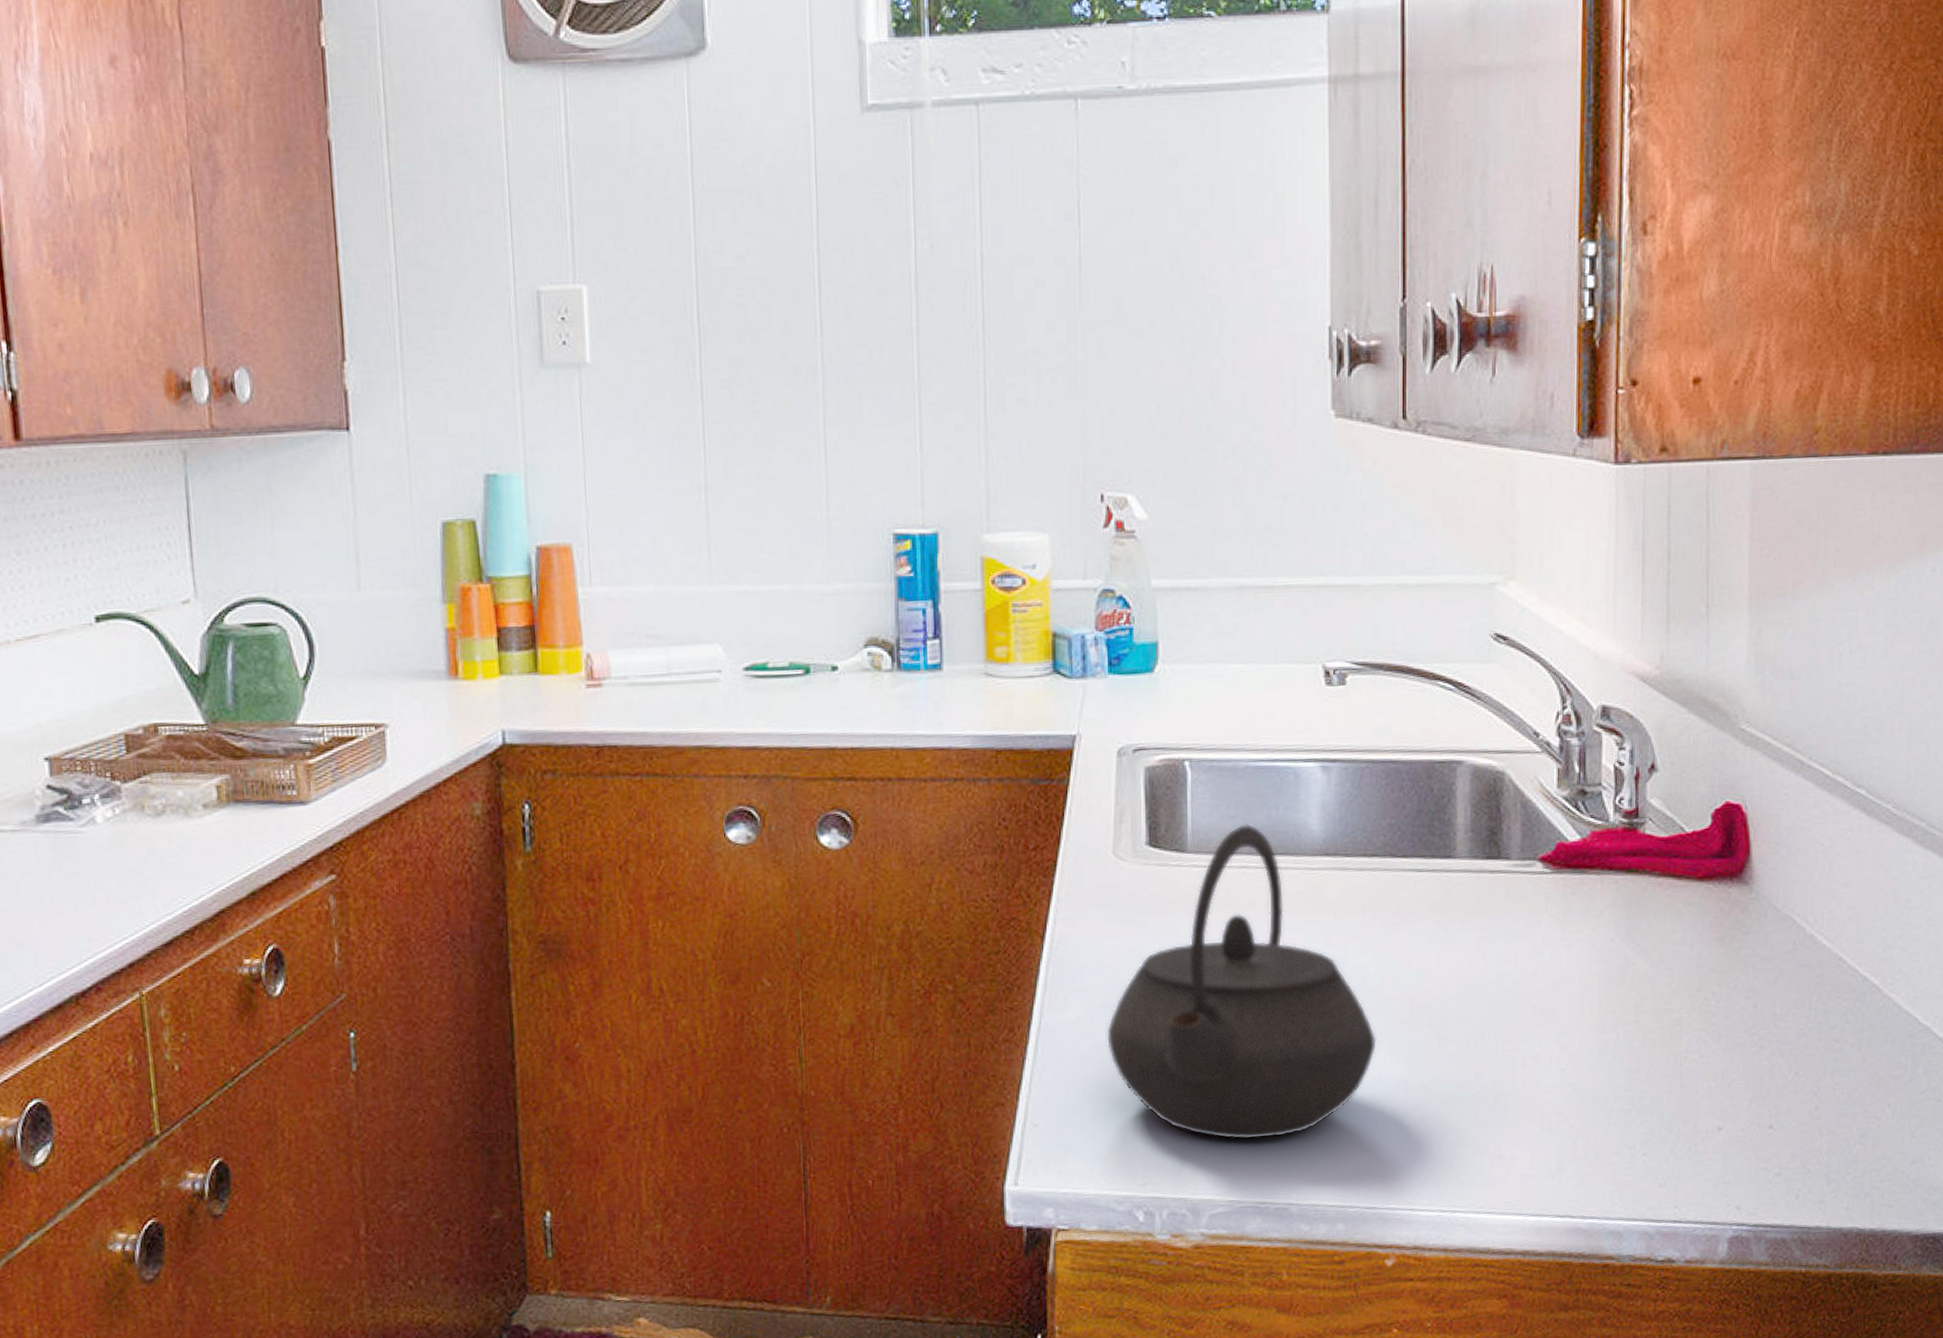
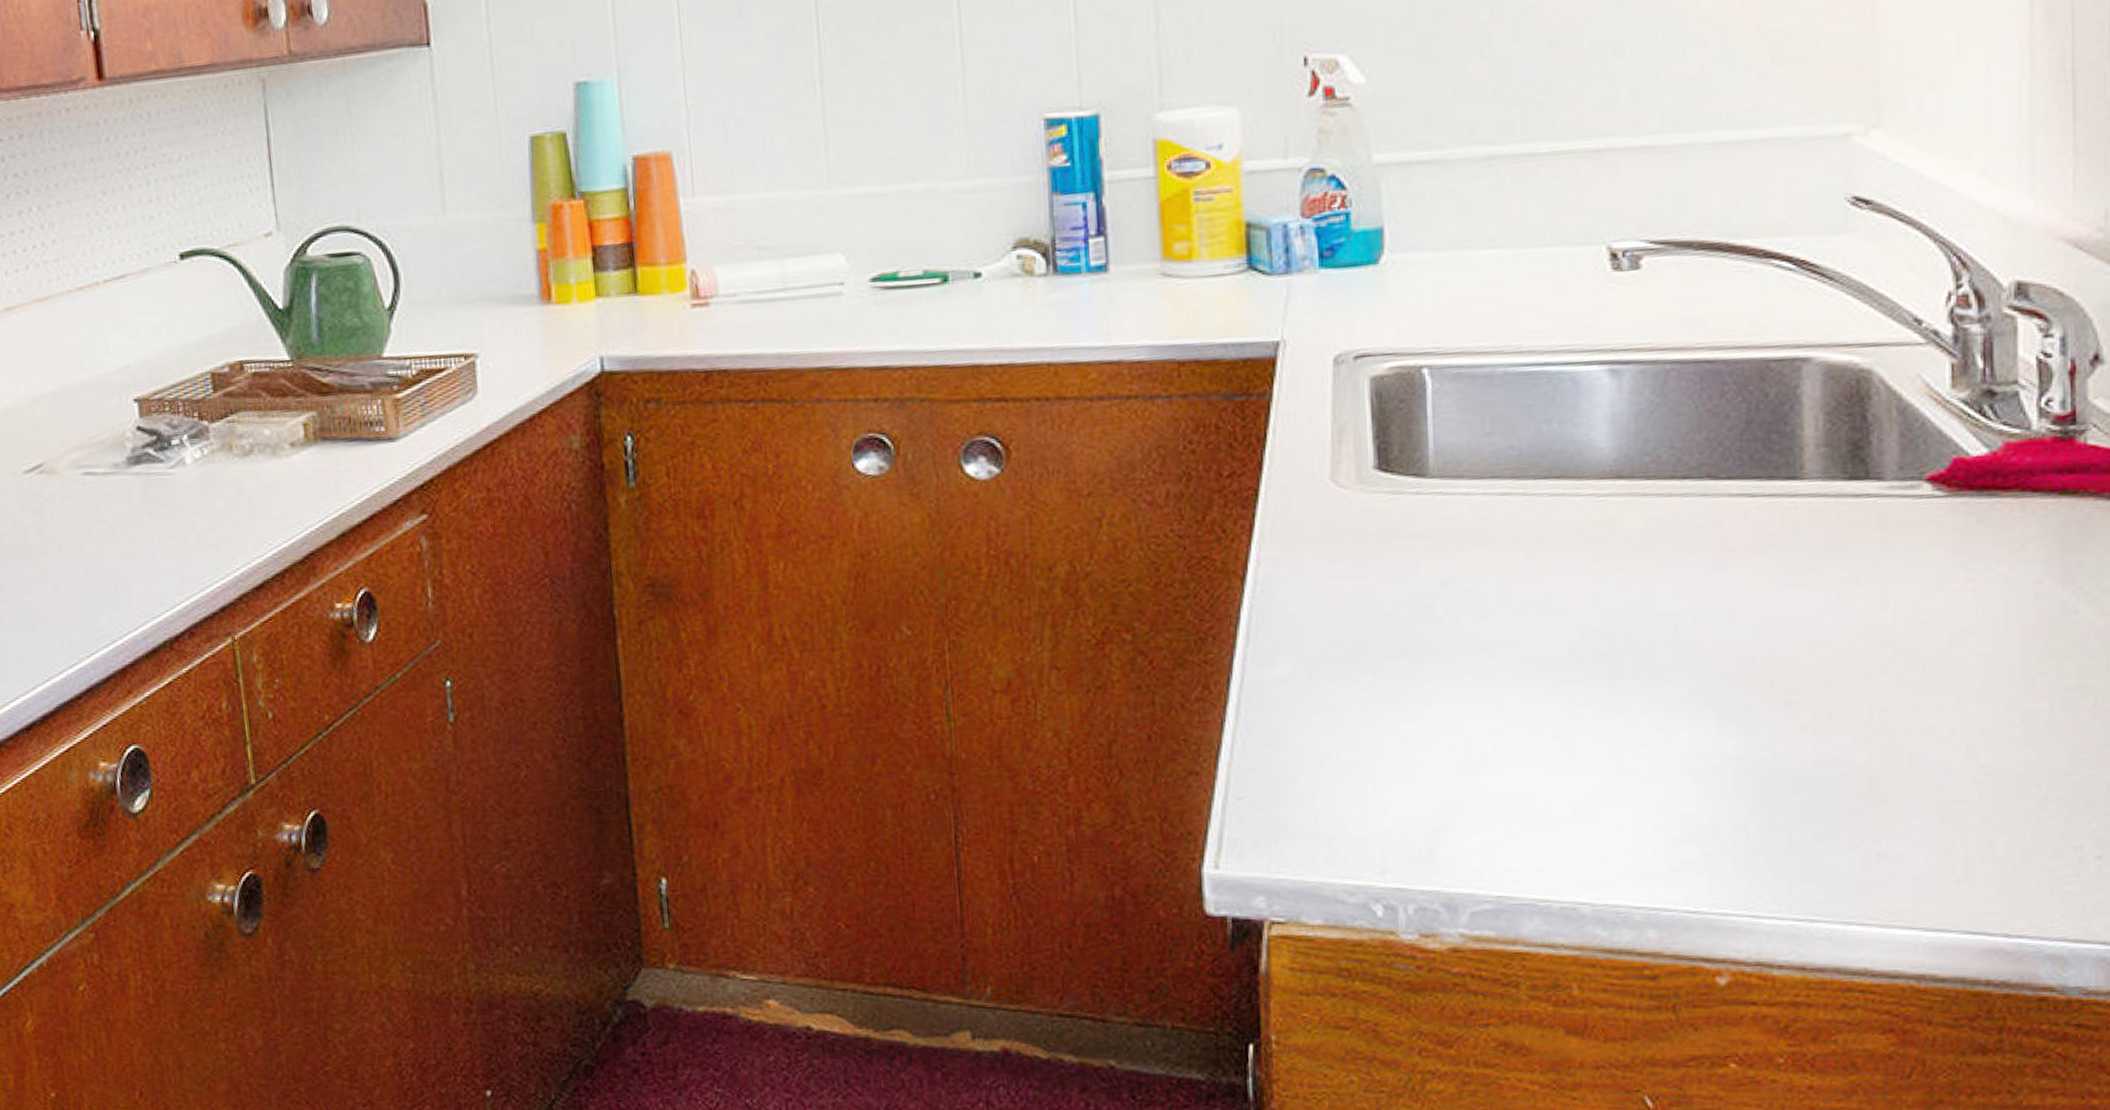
kettle: present [1106,823,1376,1140] -> none [1327,441,1696,824]

